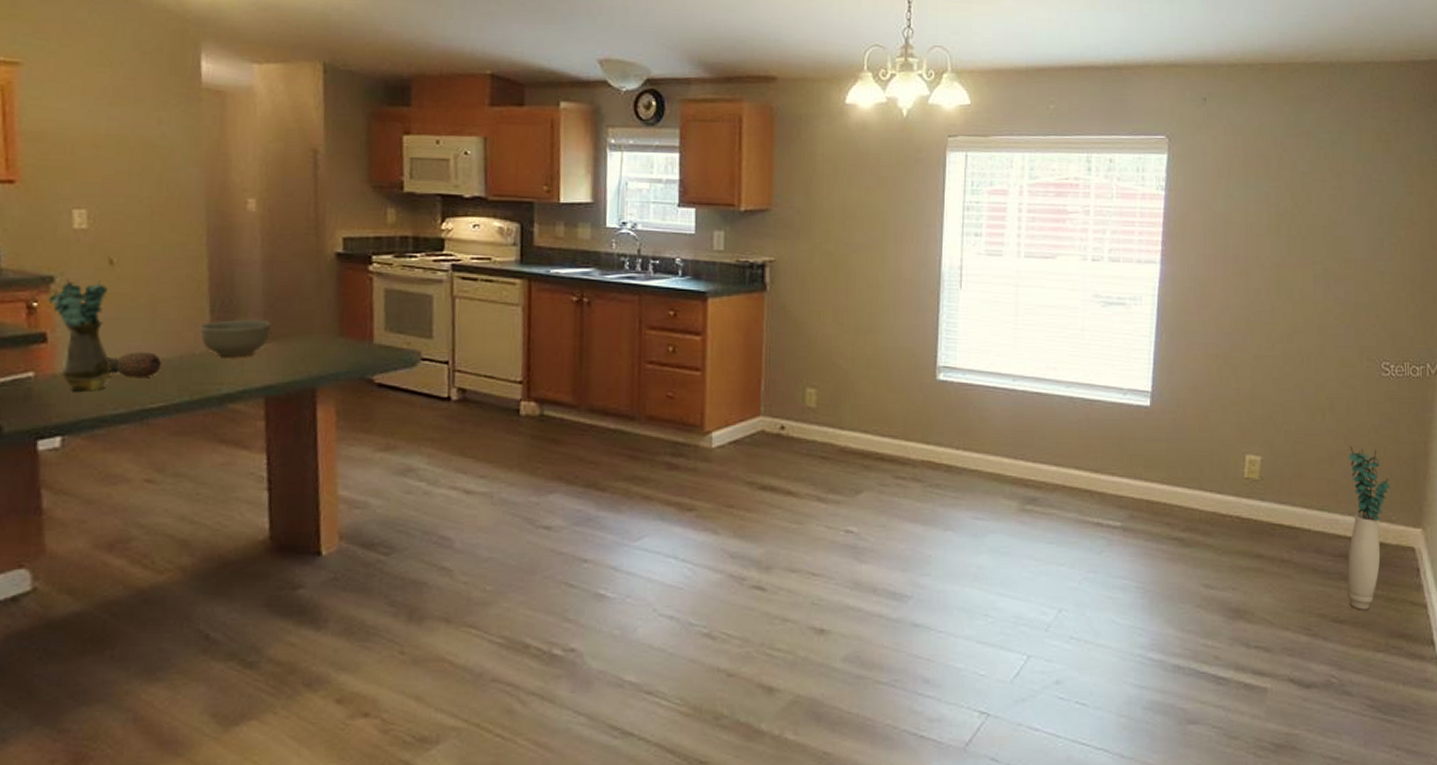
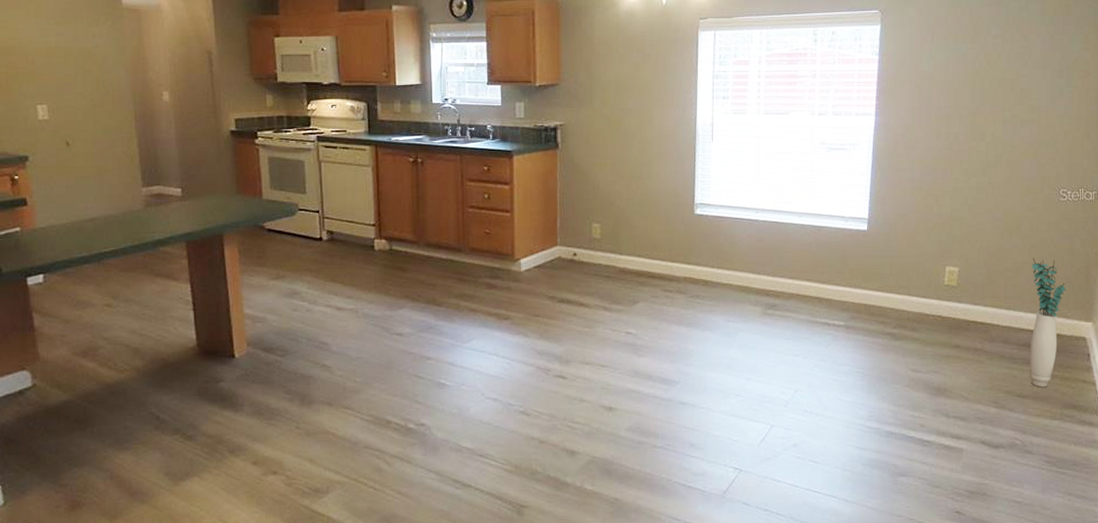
vase: present [48,277,111,392] -> none [25,156,74,241]
fruit: present [107,352,161,378] -> none [71,210,109,230]
bowl: present [199,320,271,357] -> none [135,184,187,212]

